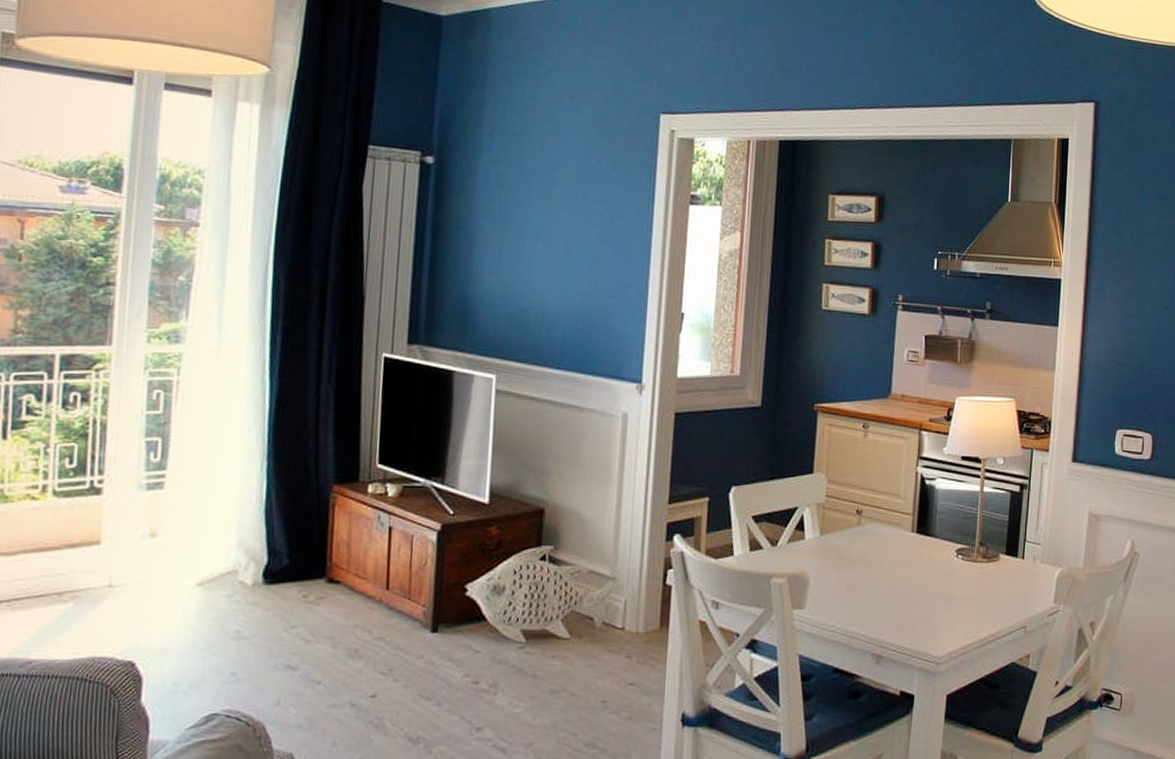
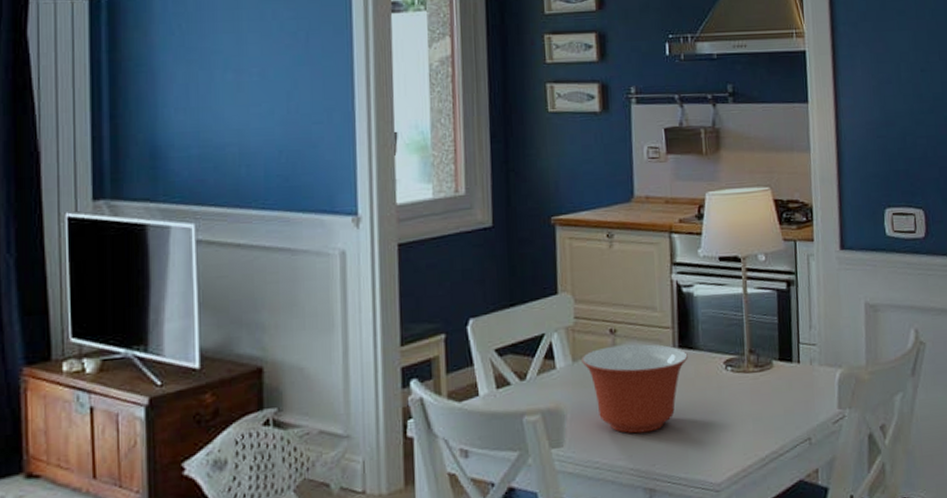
mixing bowl: none [828,525,924,605] -> present [582,344,688,434]

